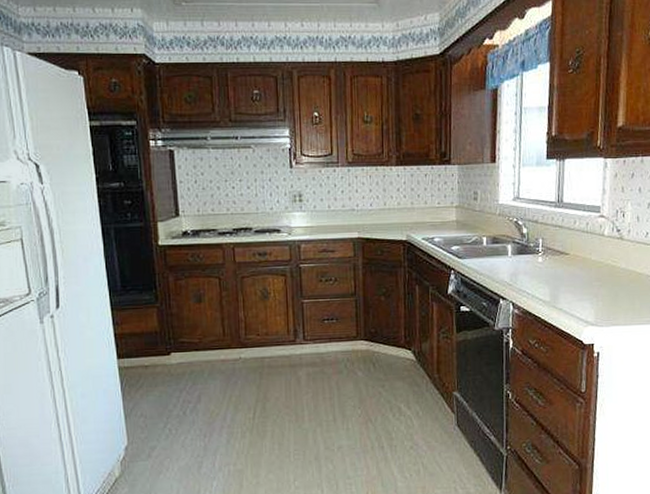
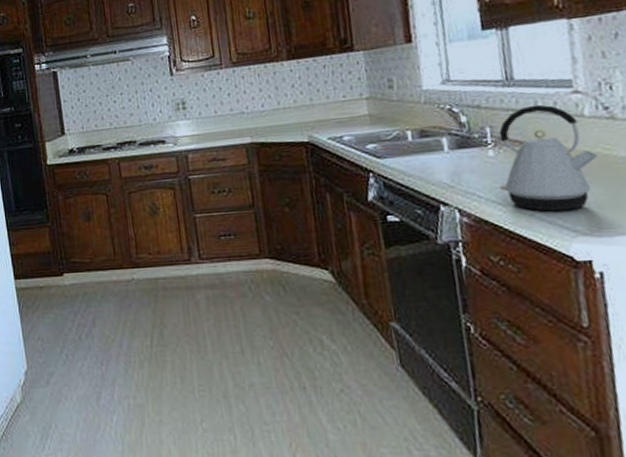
kettle: none [543,224,608,307] -> present [498,104,598,212]

